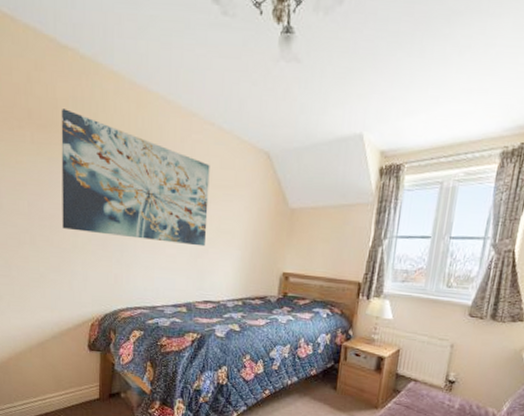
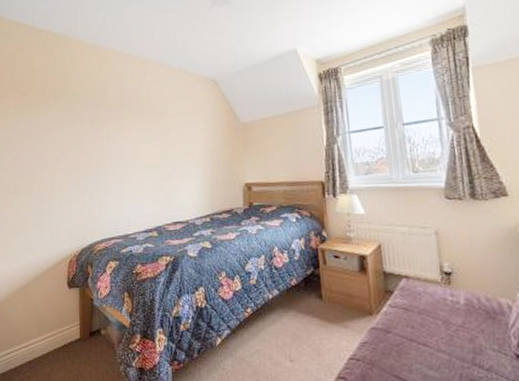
wall art: present [61,109,210,247] -> none [38,76,168,175]

